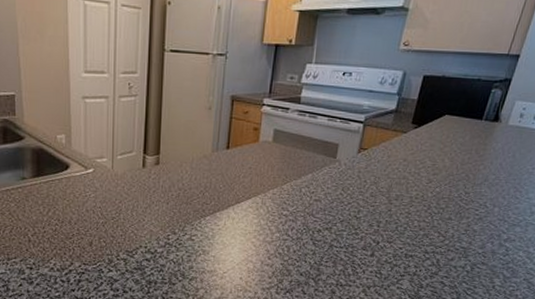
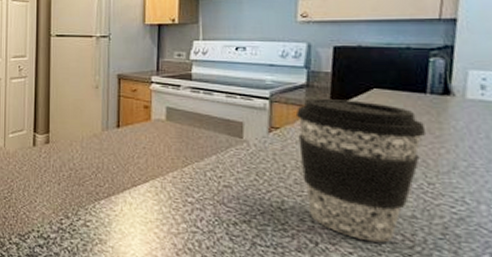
coffee cup: none [377,122,475,239] -> present [295,98,427,243]

